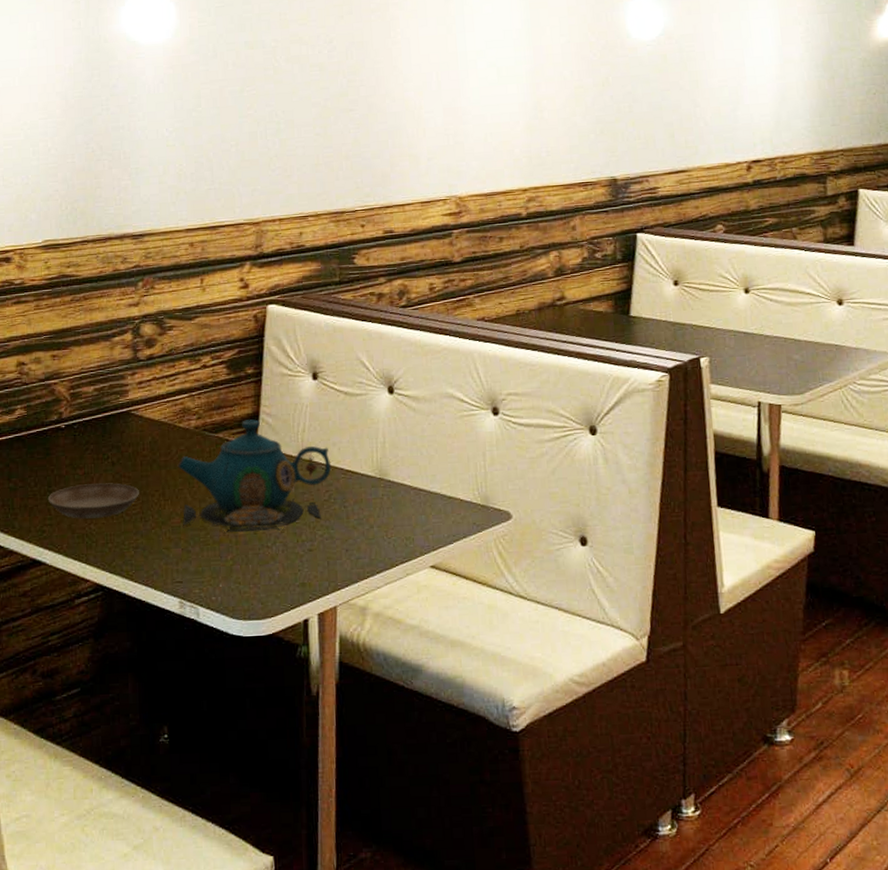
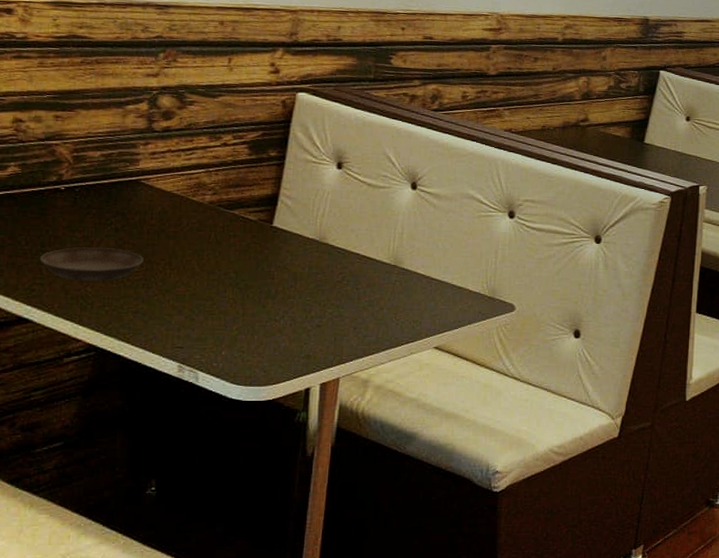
teapot: present [177,419,331,533] -> none [187,200,347,306]

